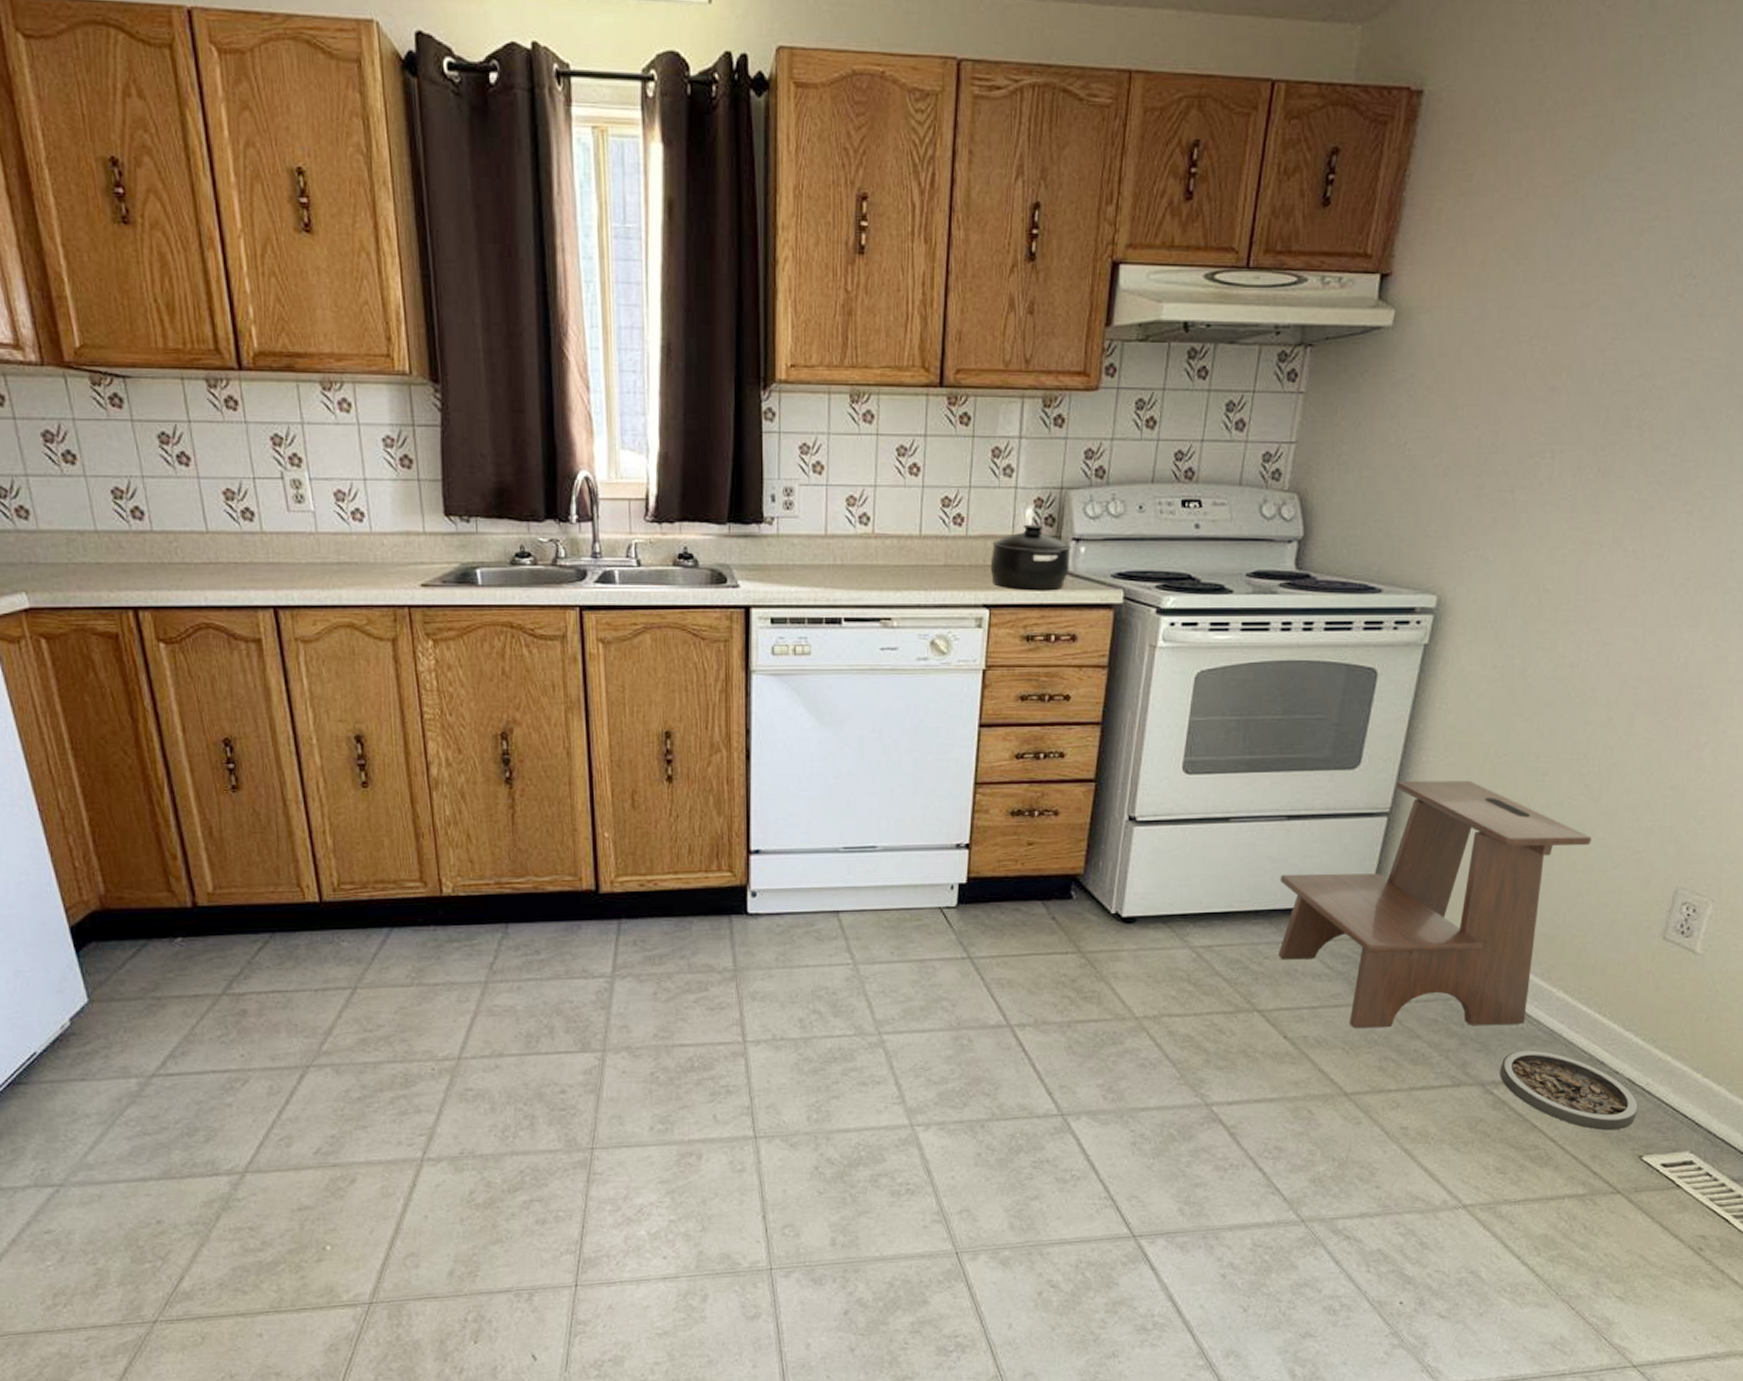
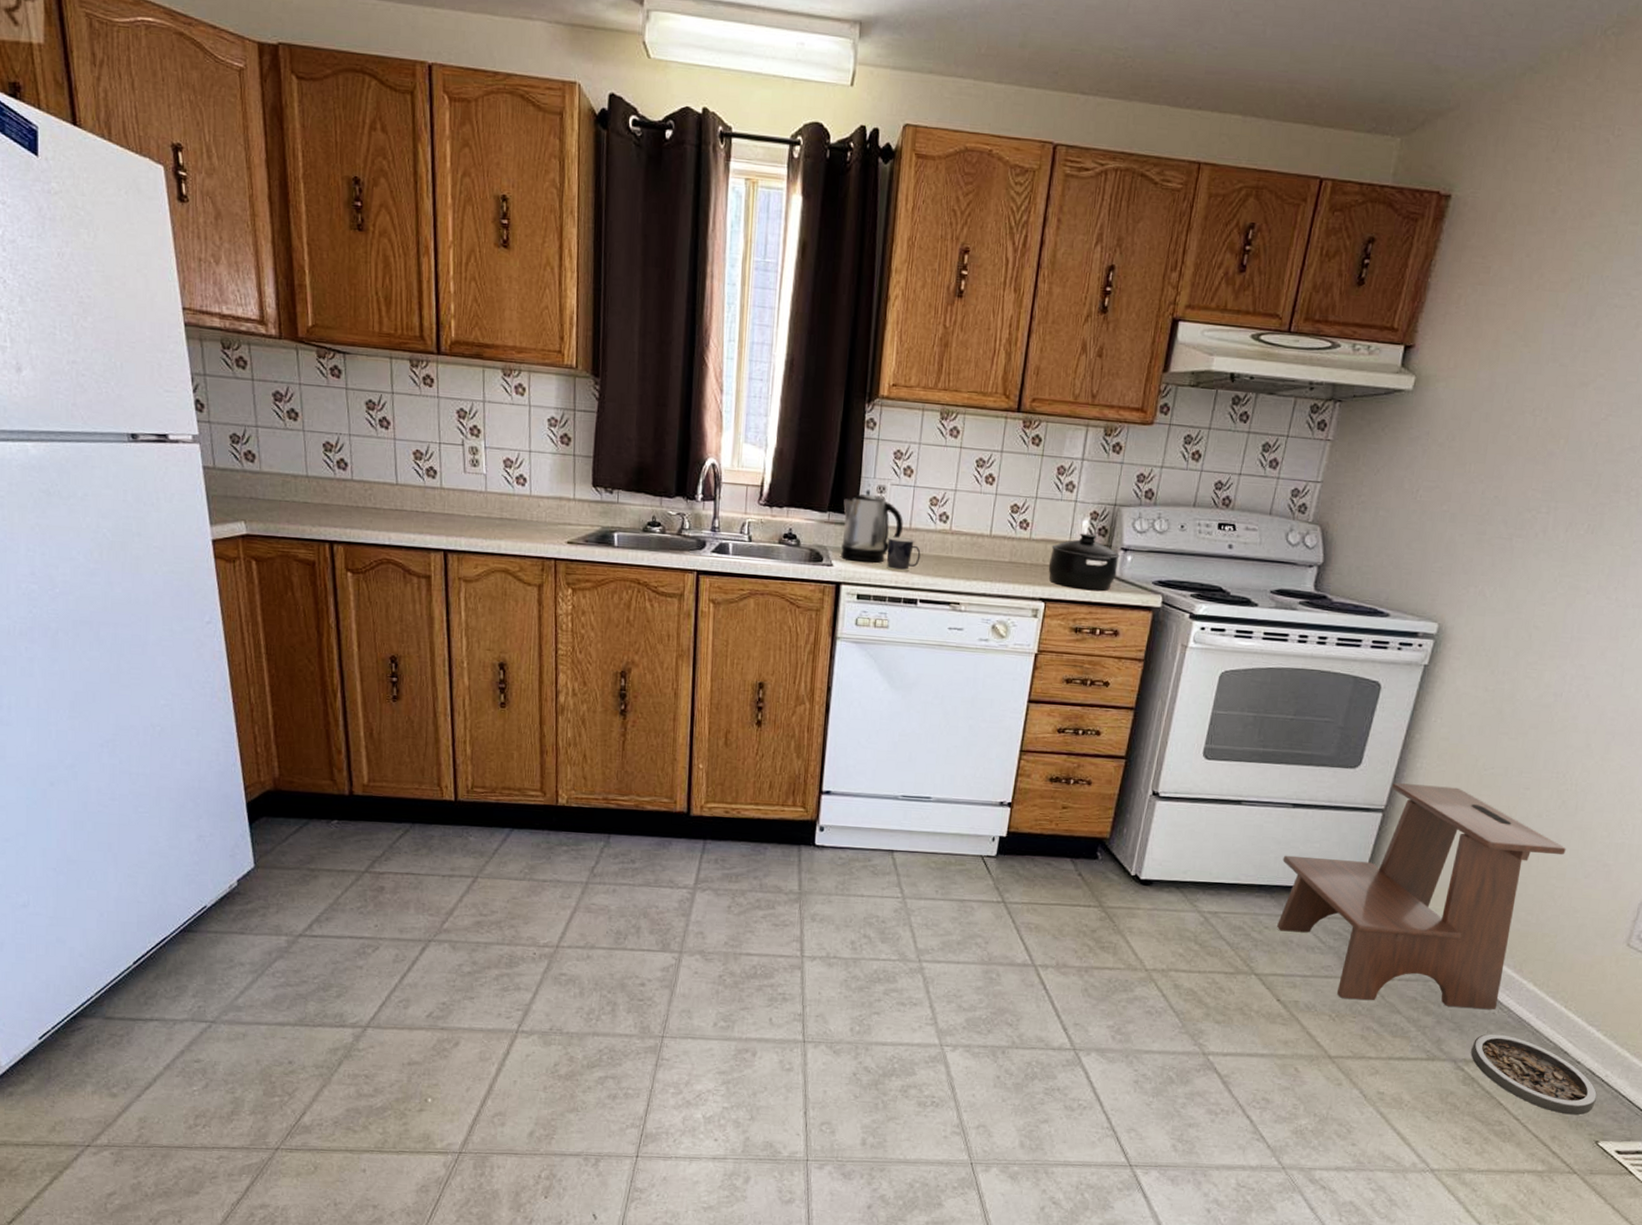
kettle: none [745,498,817,580] -> present [841,493,903,564]
mug: none [801,547,841,588] -> present [887,537,921,572]

